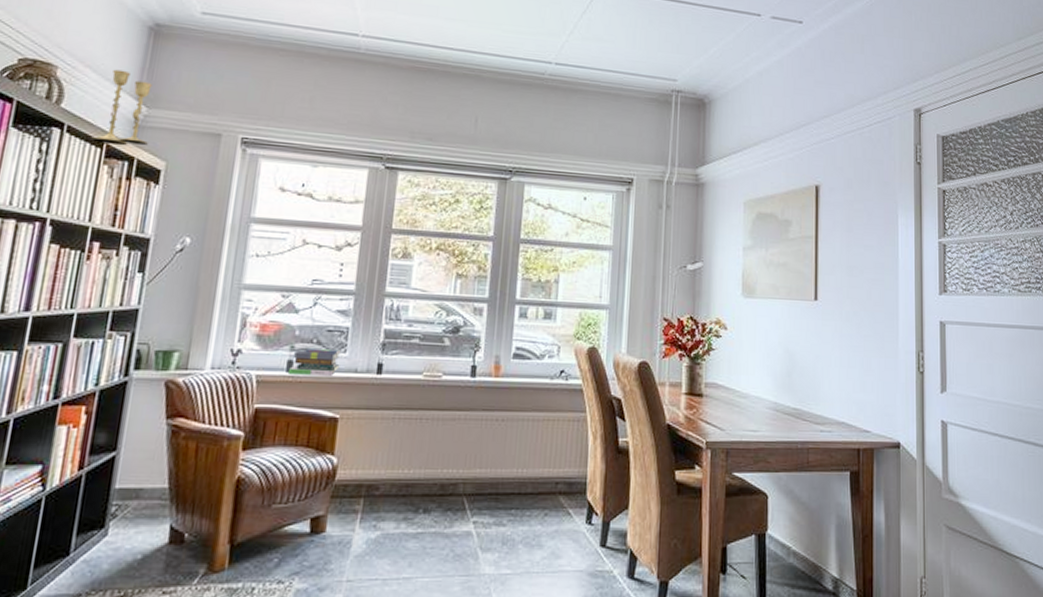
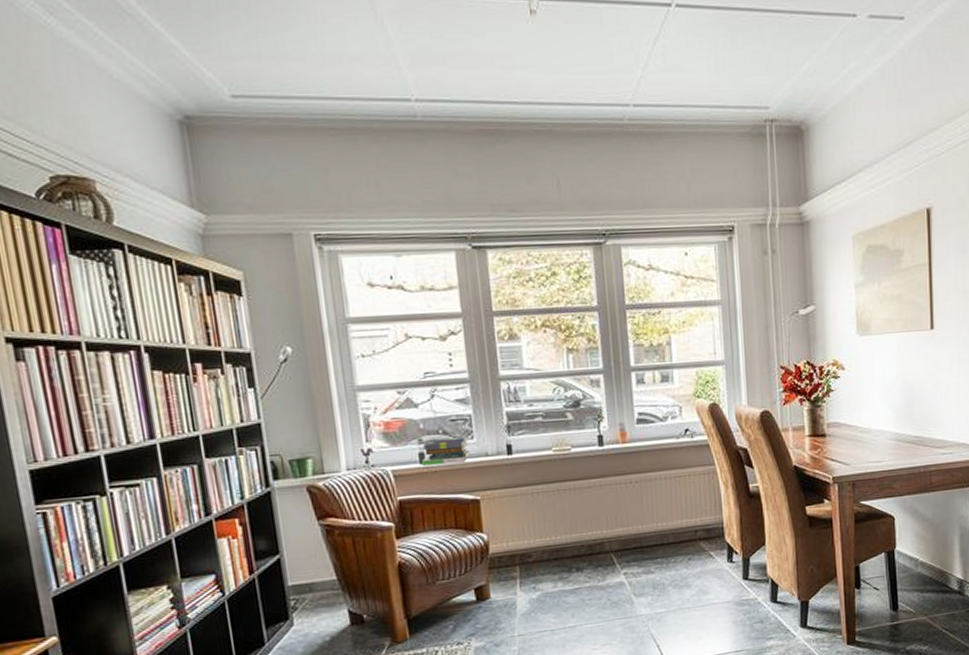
candlestick: present [91,69,152,146] -> none [155,175,218,261]

